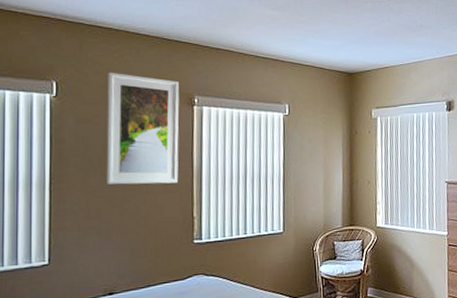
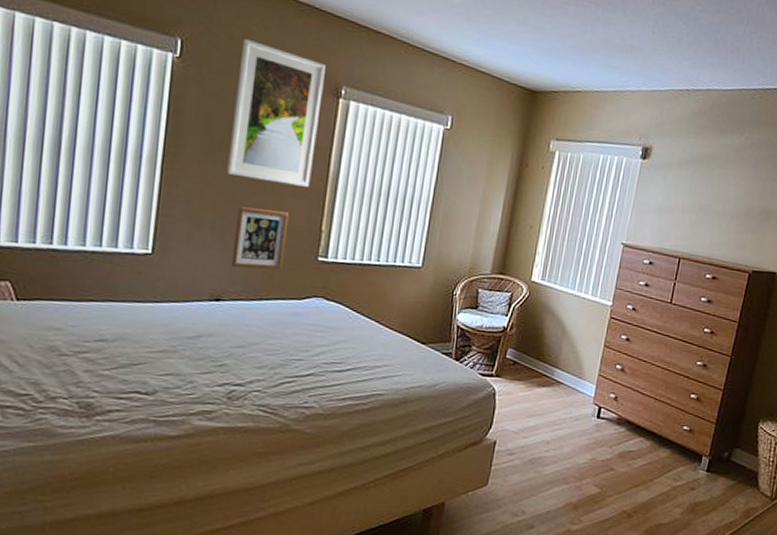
picture frame: none [119,207,165,262] -> present [231,207,290,270]

